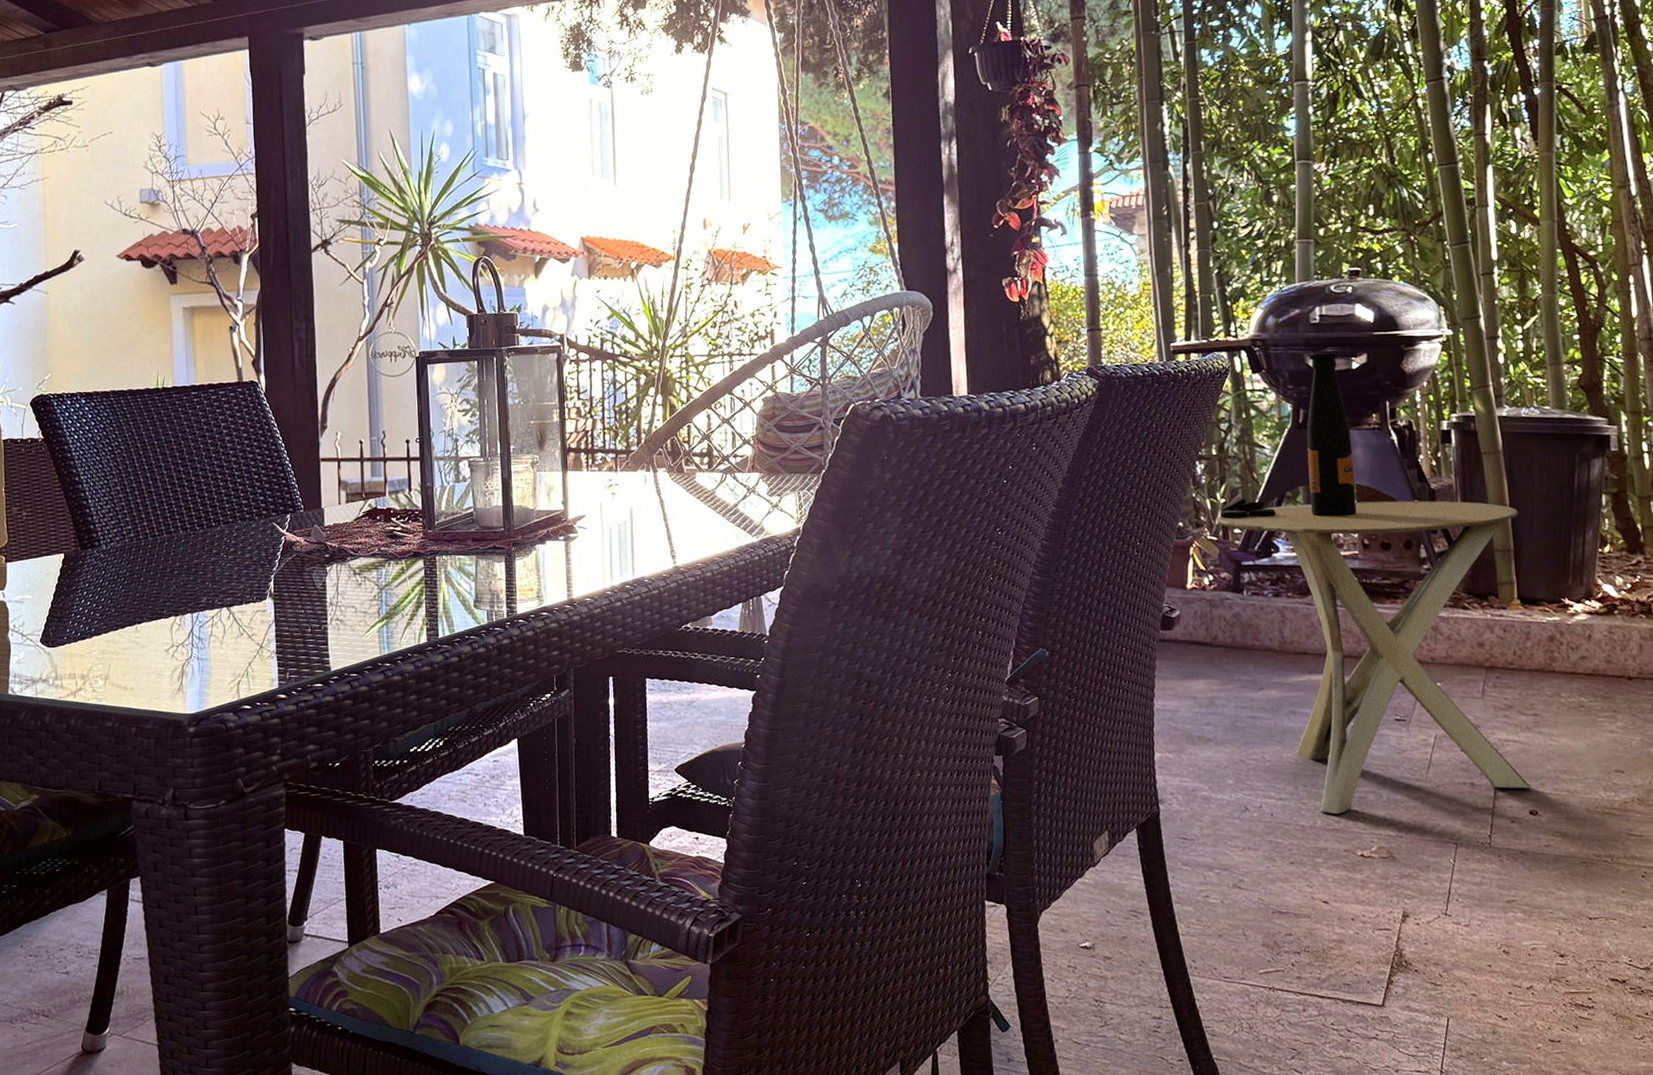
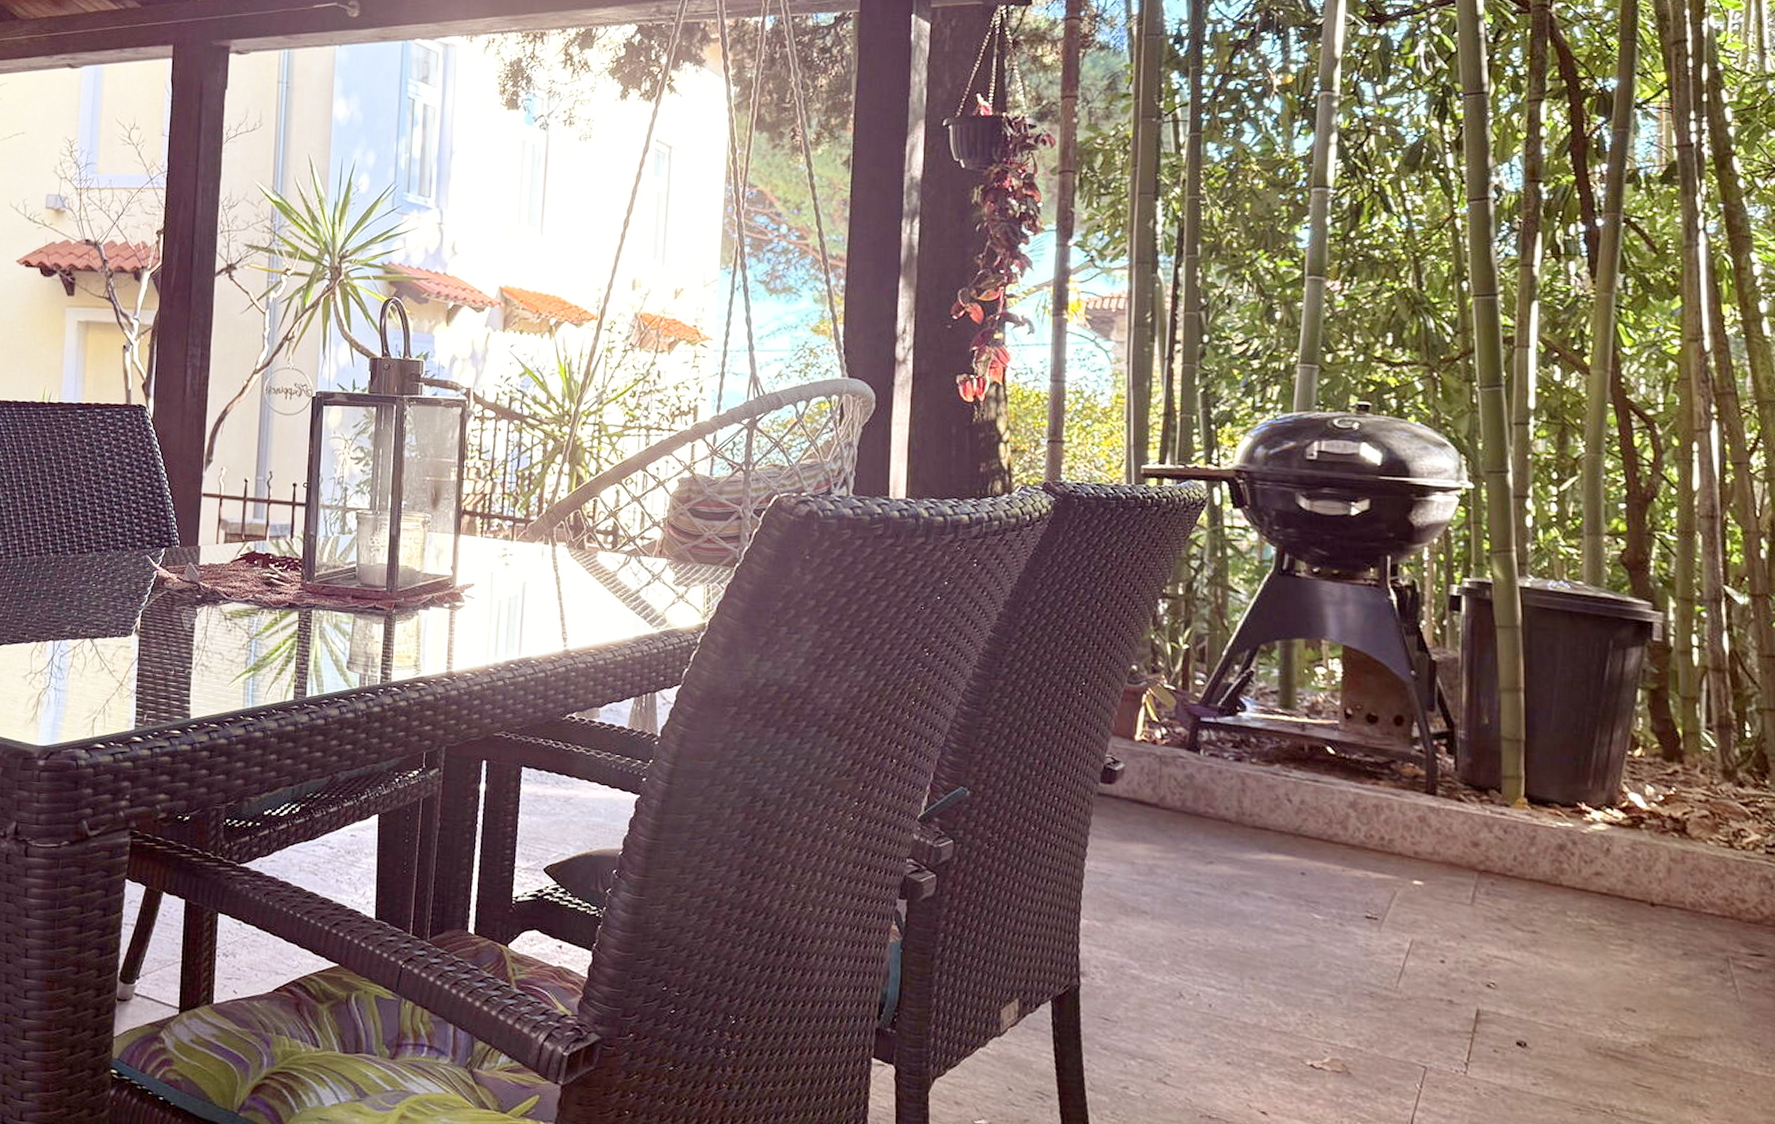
side table: present [1217,500,1530,814] -> none [1177,659,1535,1016]
beer bottle: present [1220,352,1357,519] -> none [1181,492,1343,680]

